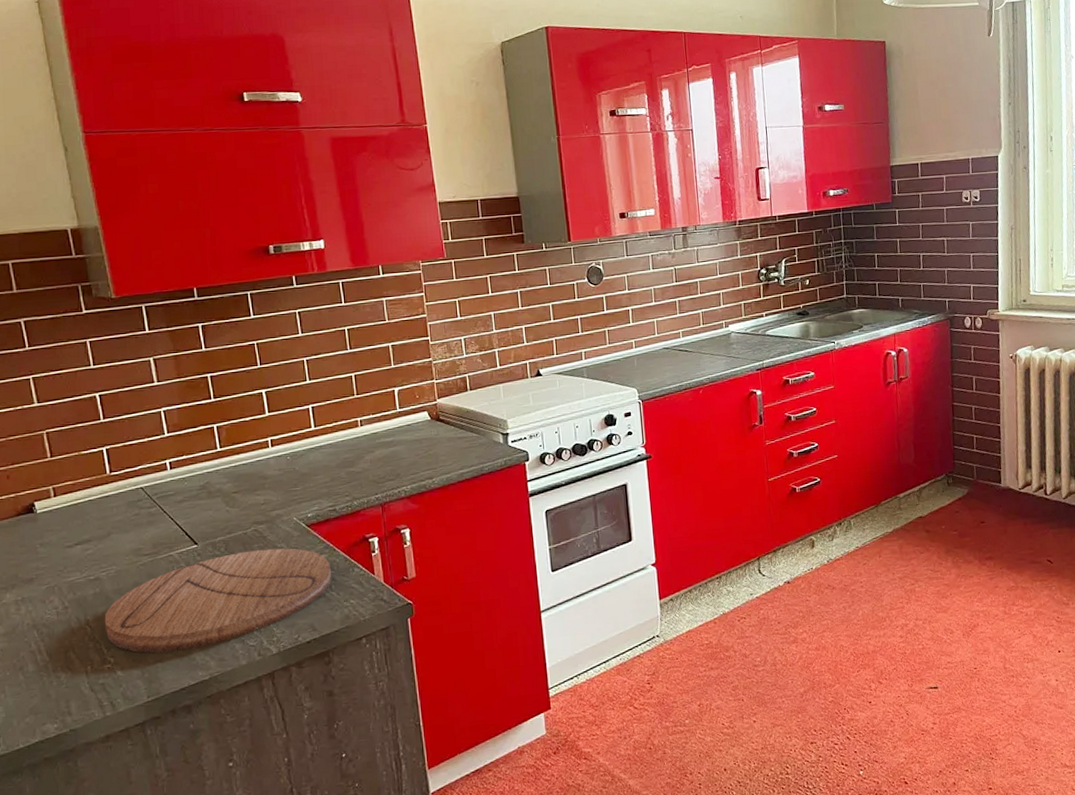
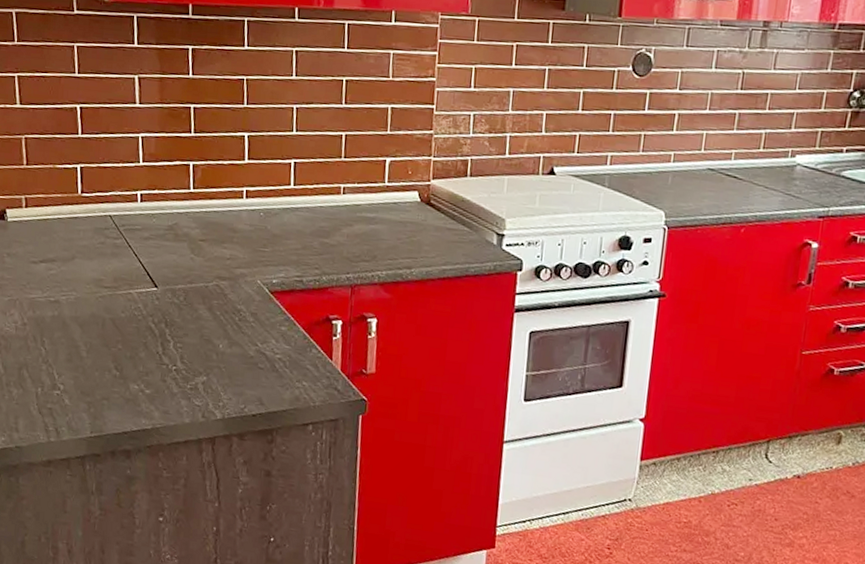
cutting board: present [104,548,332,654] -> none [58,305,289,395]

